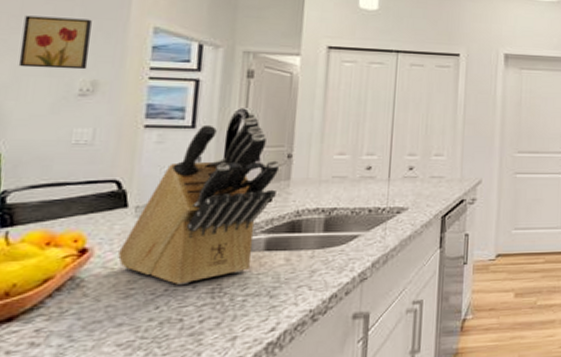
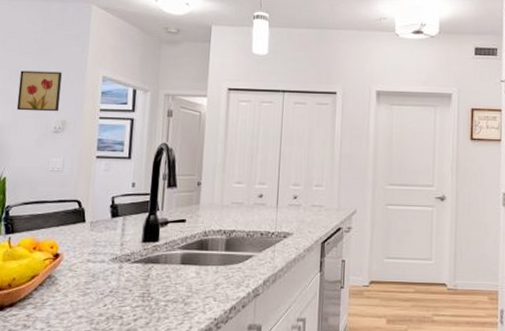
knife block: present [118,117,280,286] -> none [79,150,192,289]

